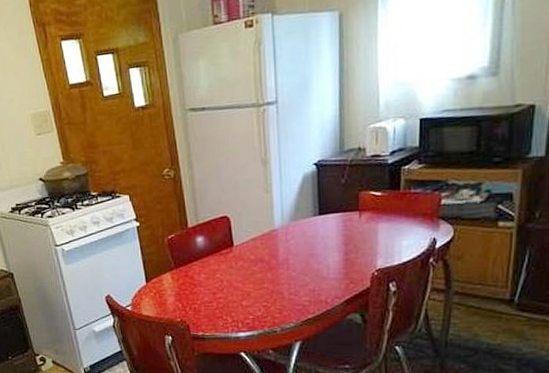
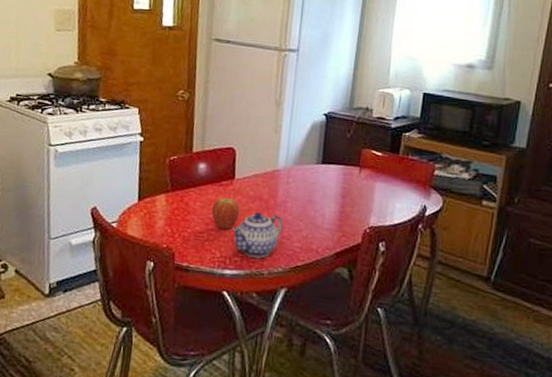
fruit: none [216,265,244,296] -> present [211,197,240,230]
teapot: none [239,273,289,317] -> present [232,211,283,258]

